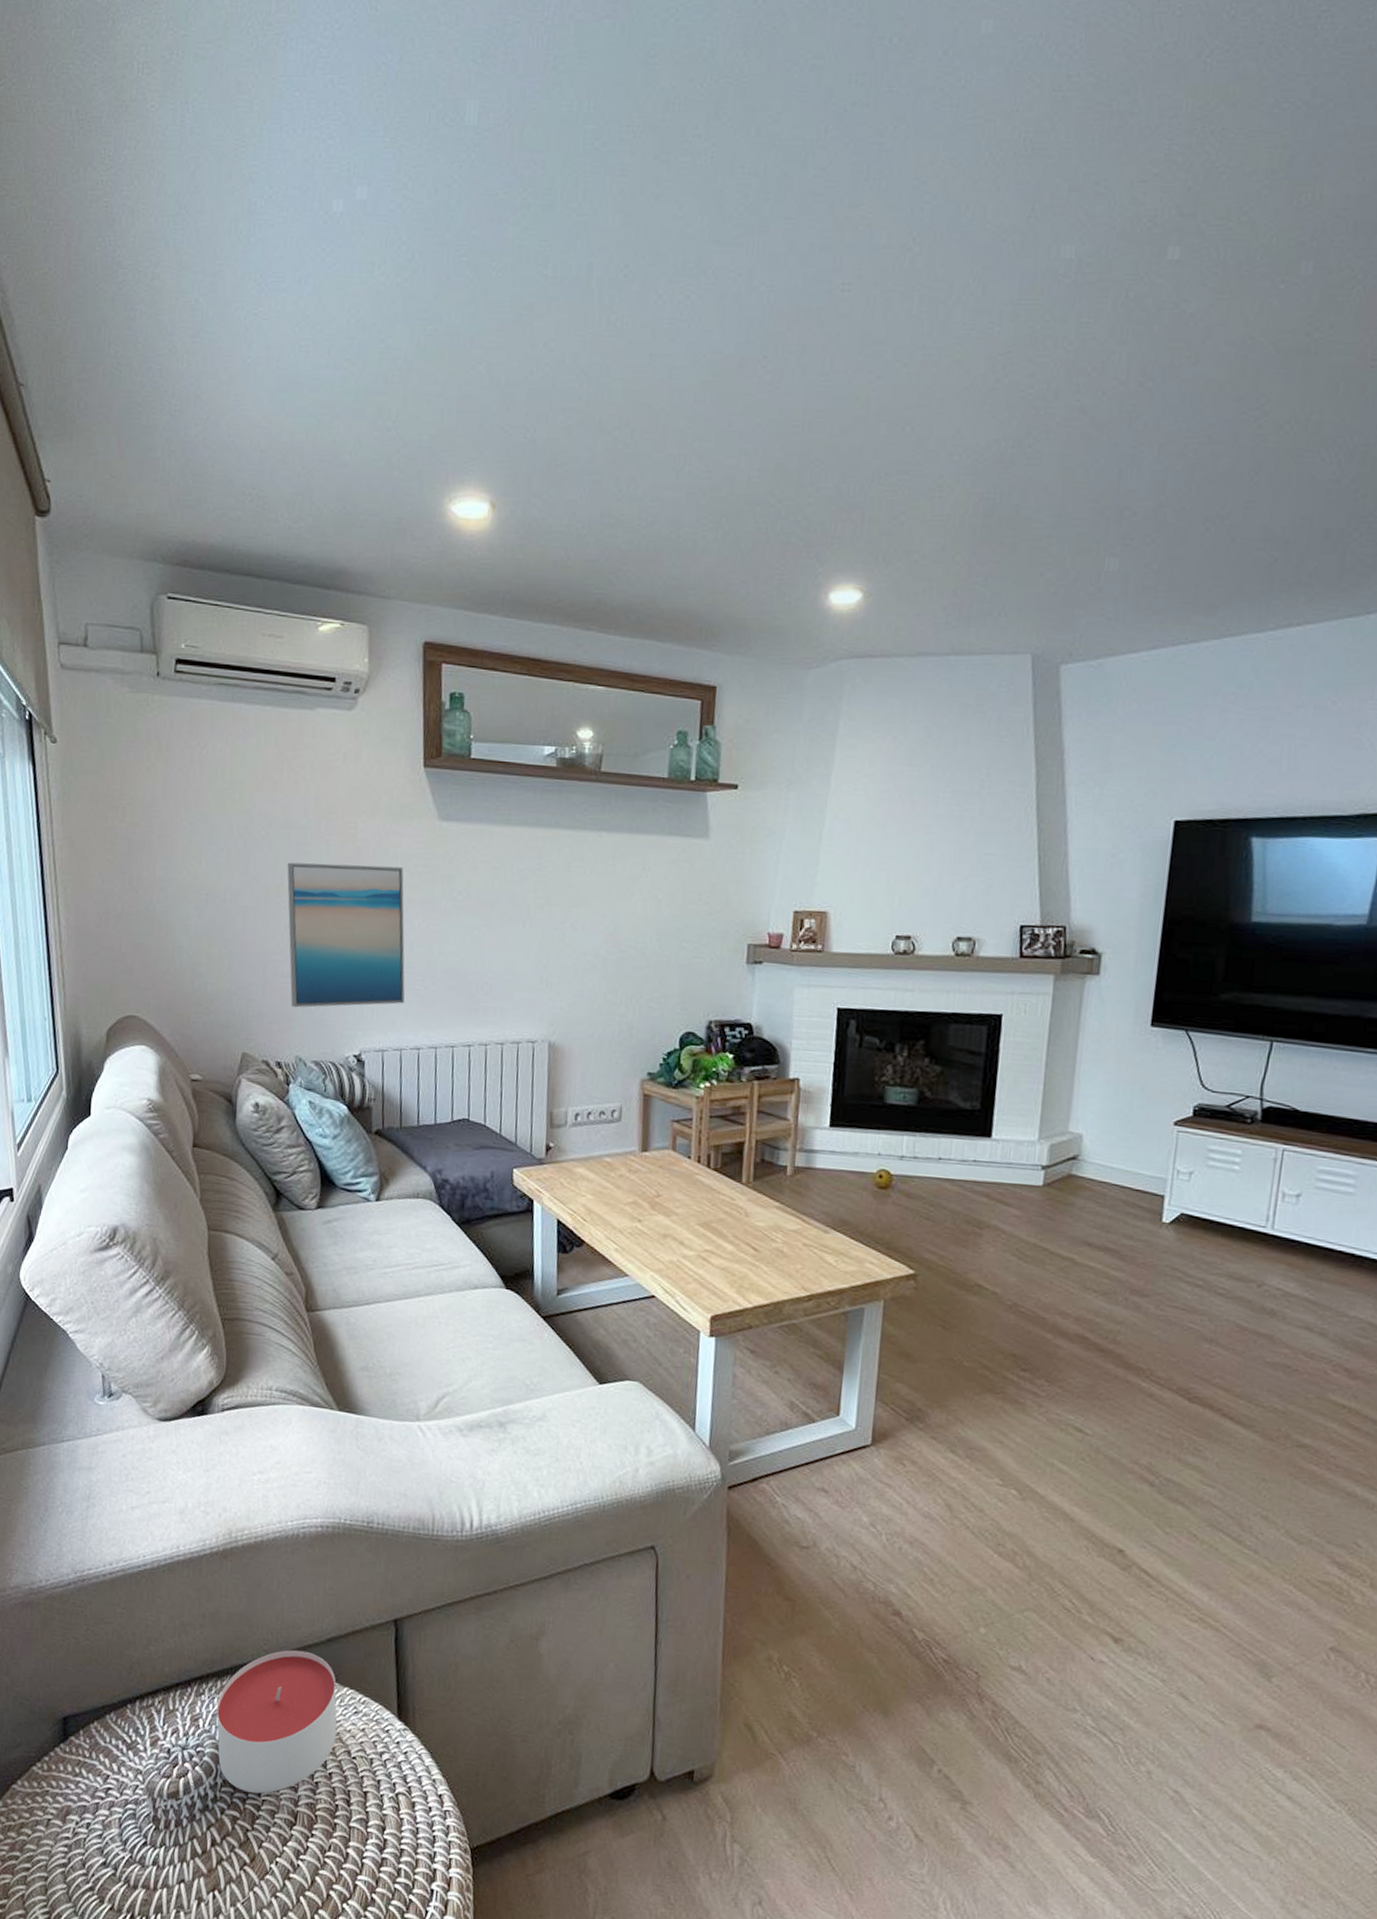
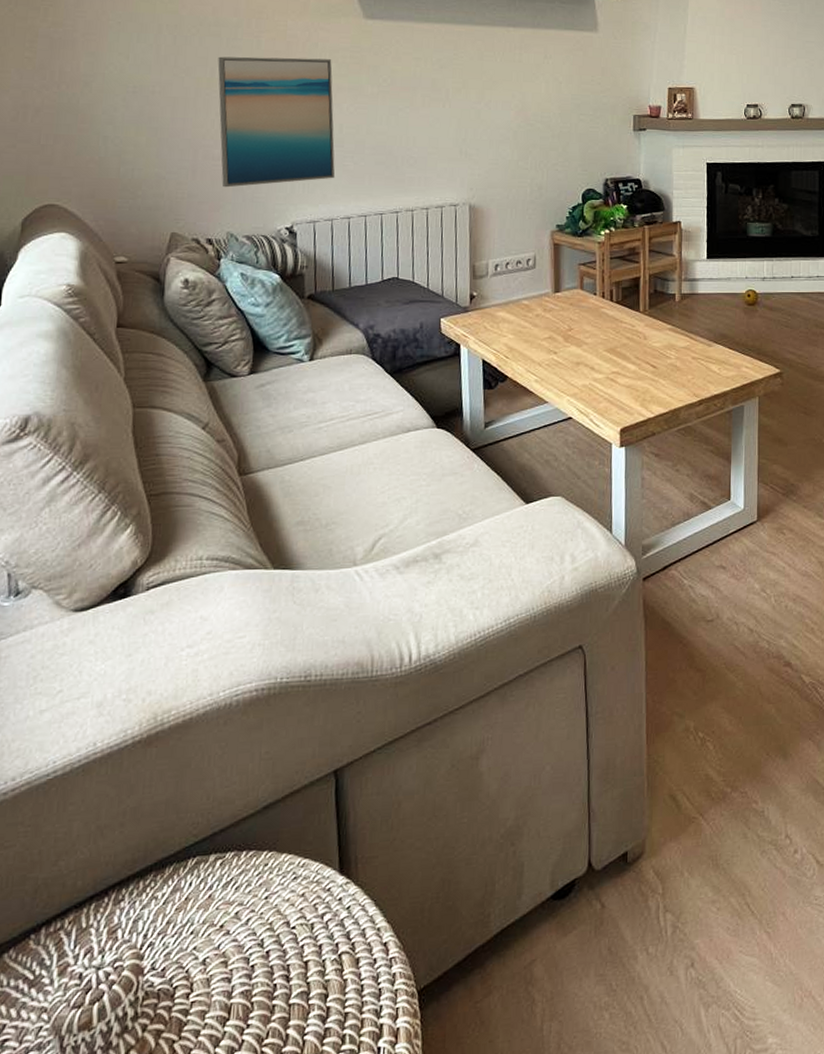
candle: present [216,1650,337,1794] -> none [138,825,275,999]

